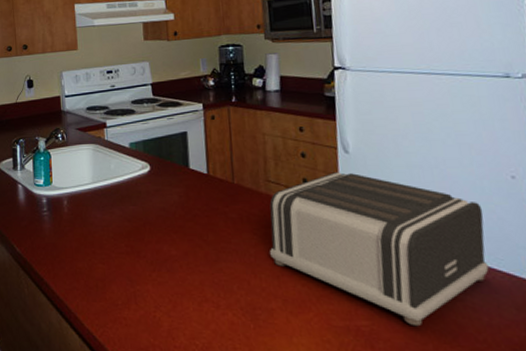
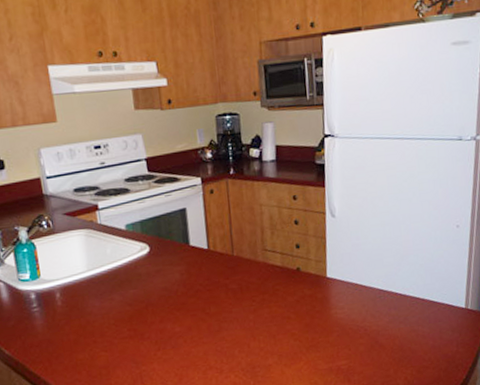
toaster: present [269,172,489,327] -> none [266,235,436,358]

